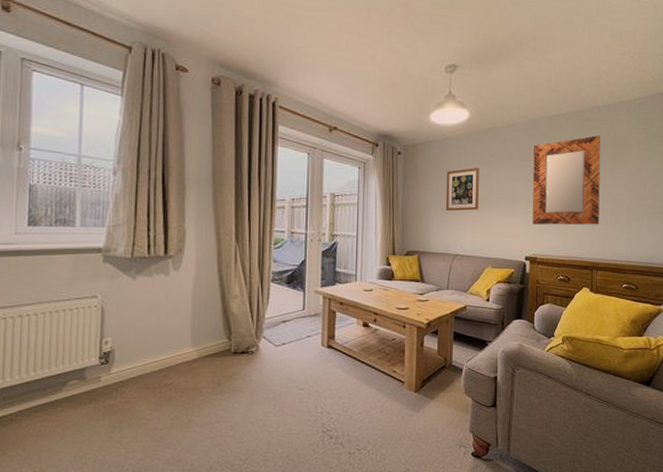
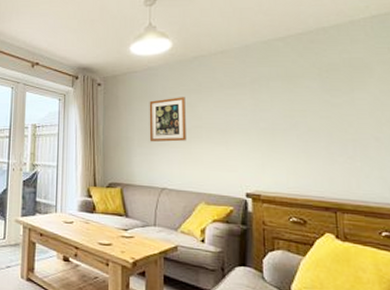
home mirror: present [532,136,601,225] -> none [247,59,339,159]

